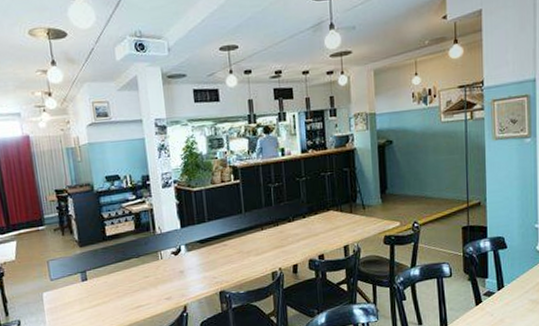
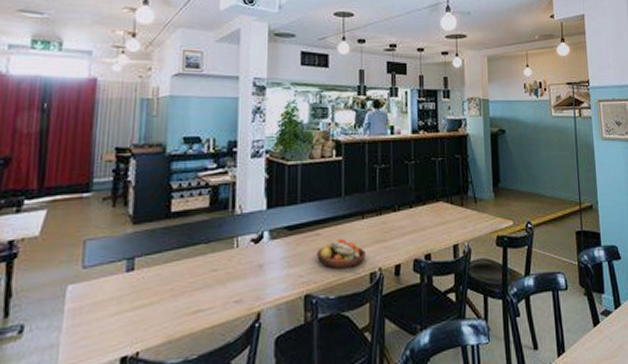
fruit bowl: none [225,247,267,271] -> present [316,238,365,268]

